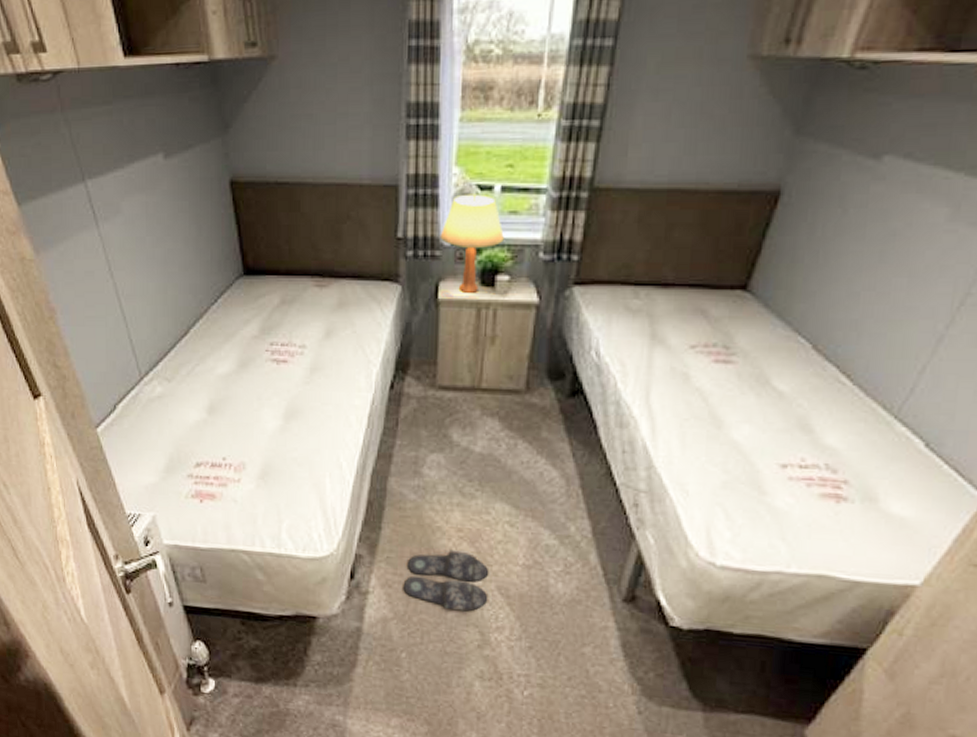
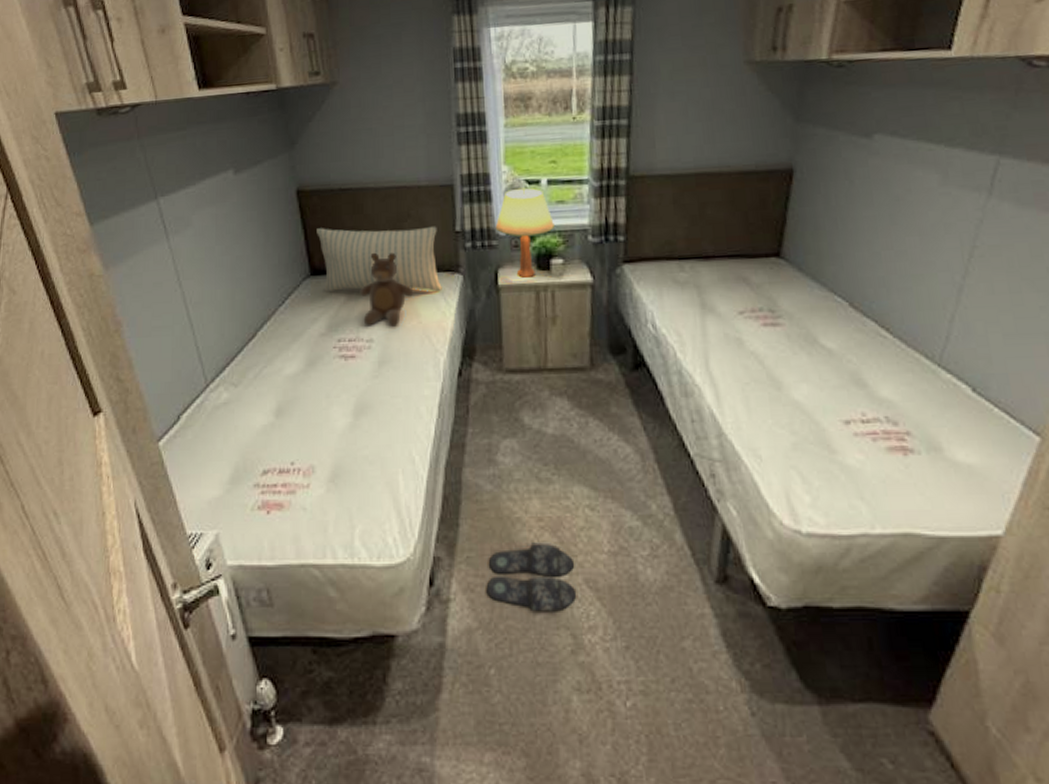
pillow: none [251,225,379,302] -> present [317,226,442,293]
teddy bear: none [294,255,350,334] -> present [360,252,414,327]

